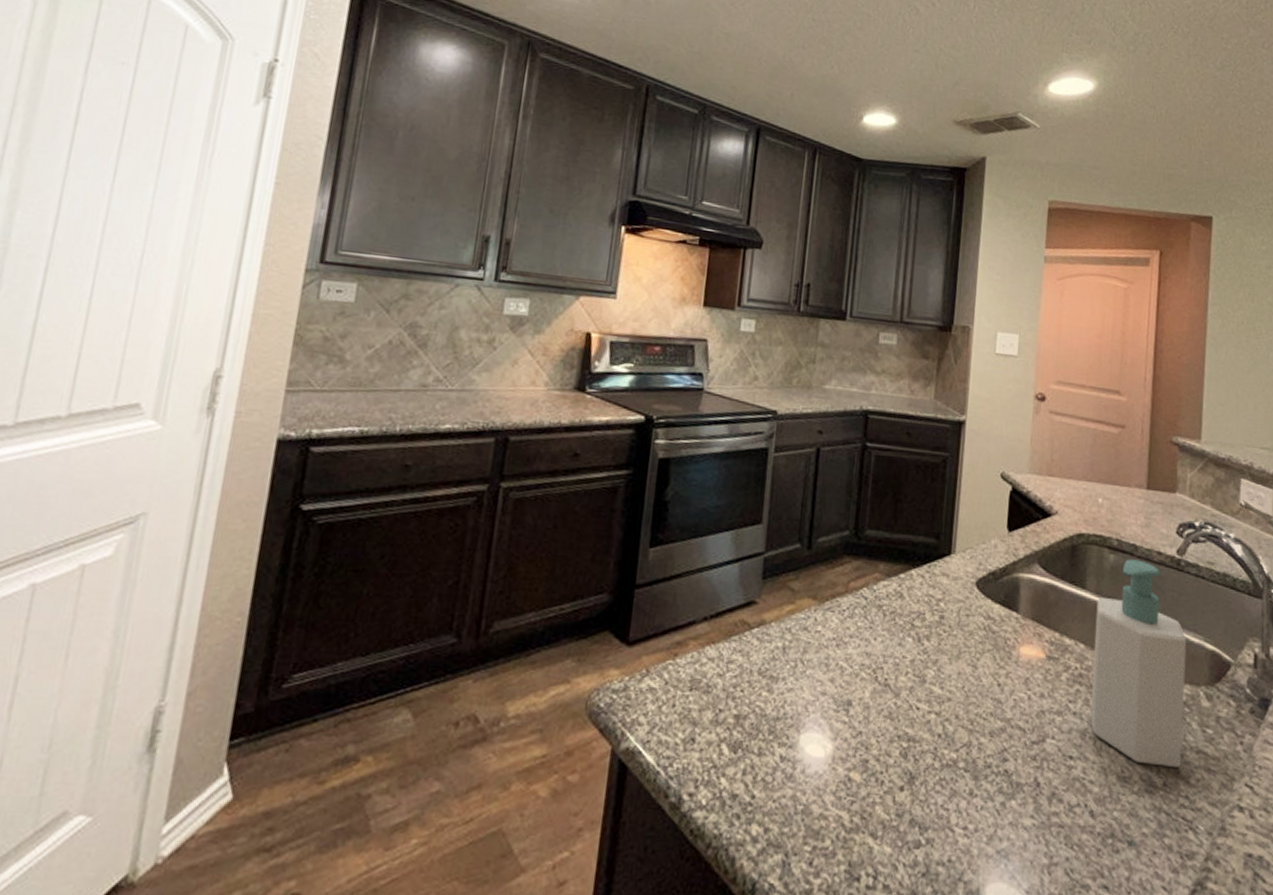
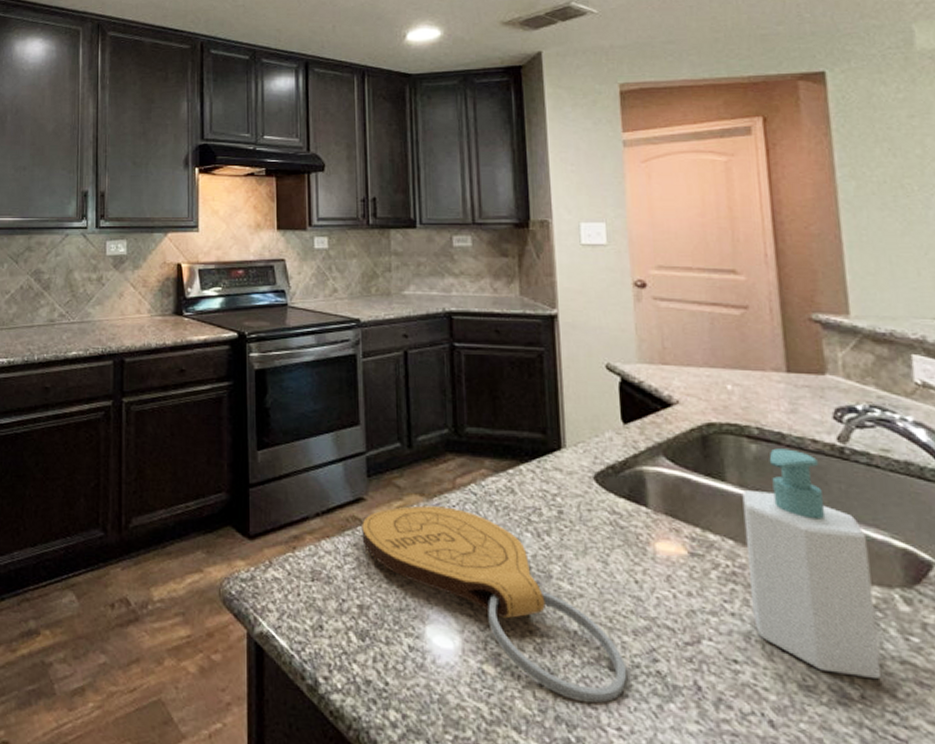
cutting board: none [748,609,980,804] -> present [362,505,627,703]

